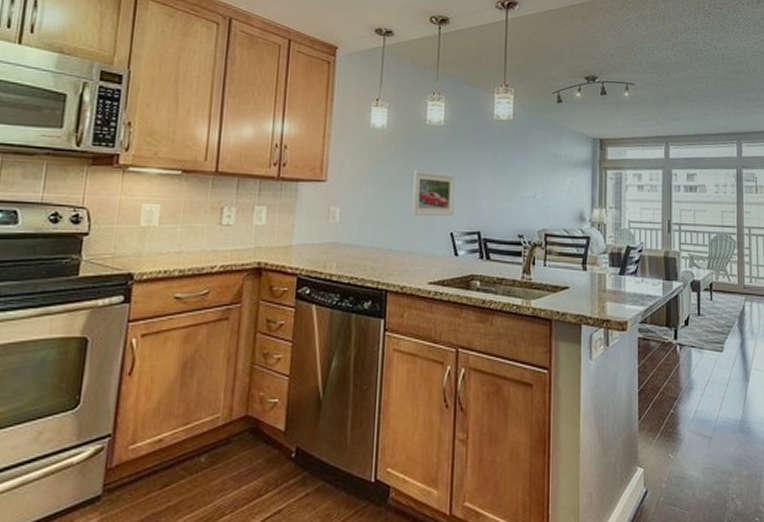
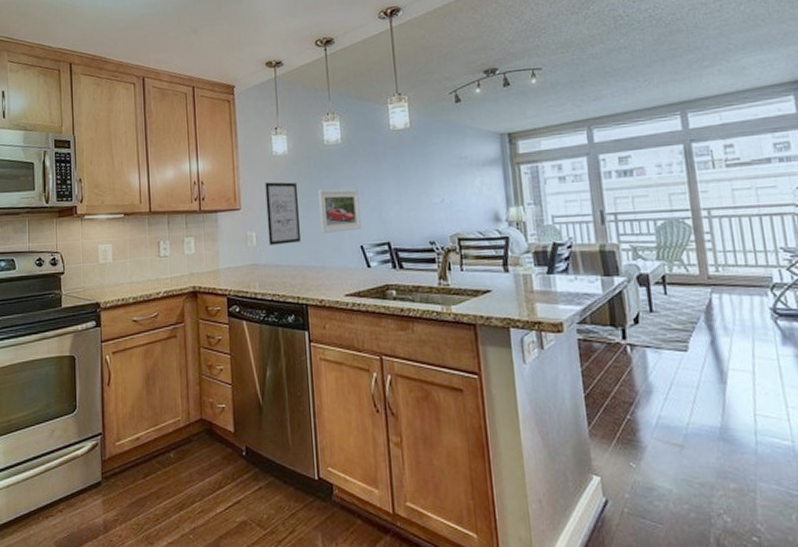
wall art: none [353,155,393,224] -> present [265,182,302,245]

